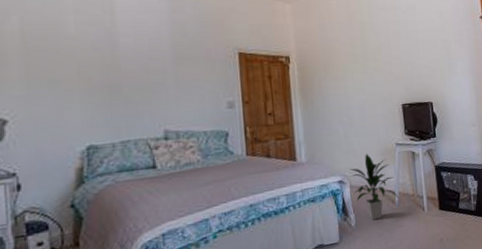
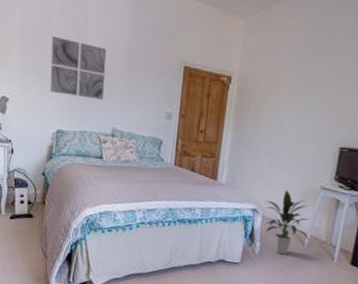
wall art: none [67,39,149,103] -> present [50,36,107,100]

